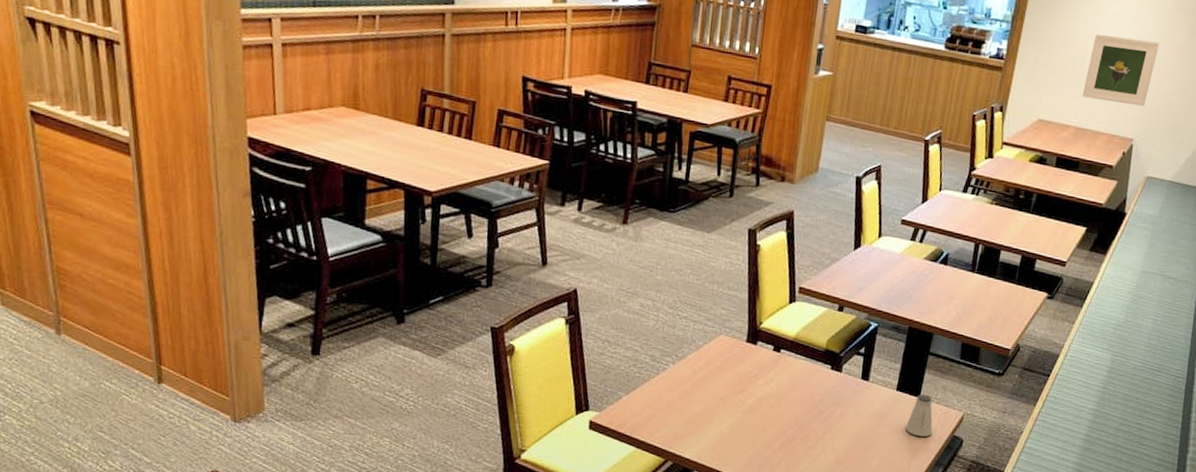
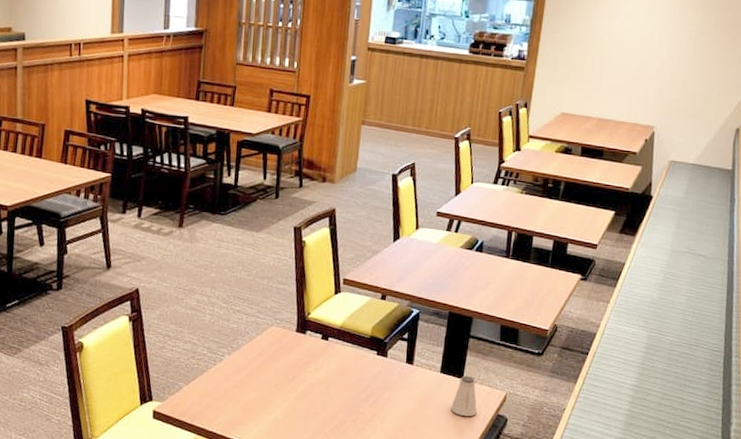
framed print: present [1082,33,1160,107] -> none [602,31,674,96]

